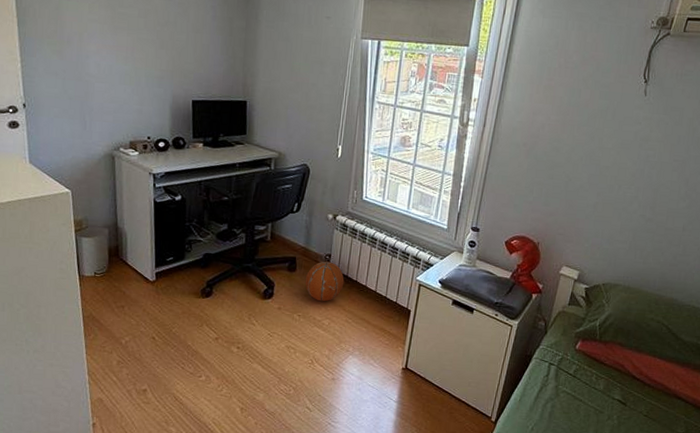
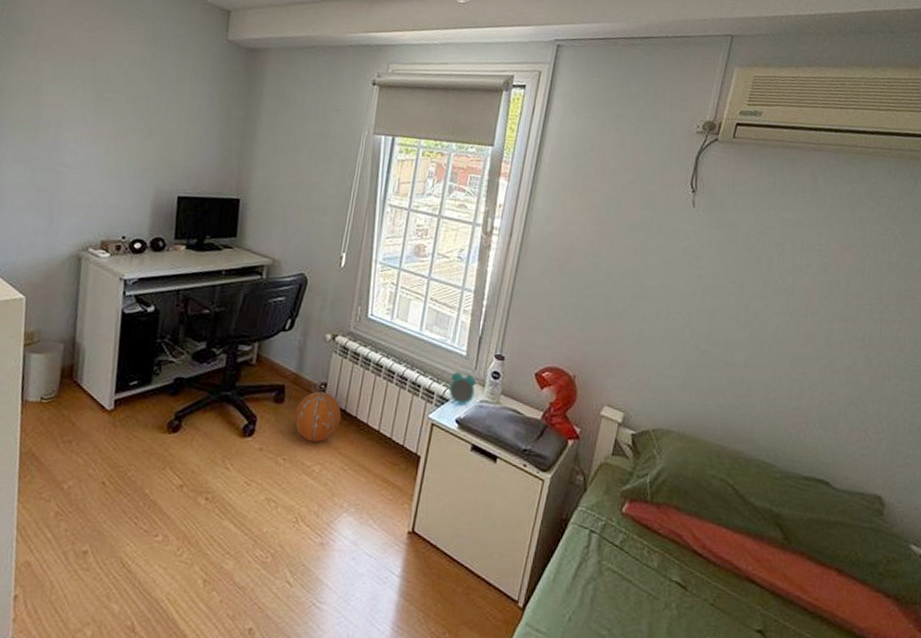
alarm clock: none [433,238,456,271] -> present [449,367,476,408]

